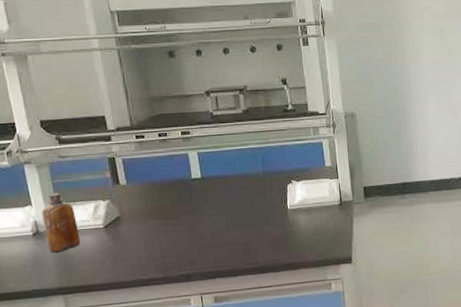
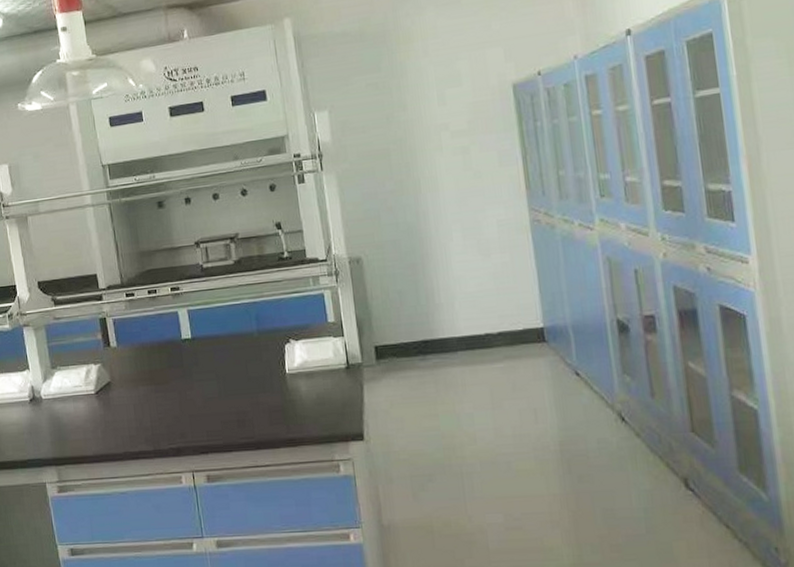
flask: present [41,192,81,253] -> none [38,356,74,420]

